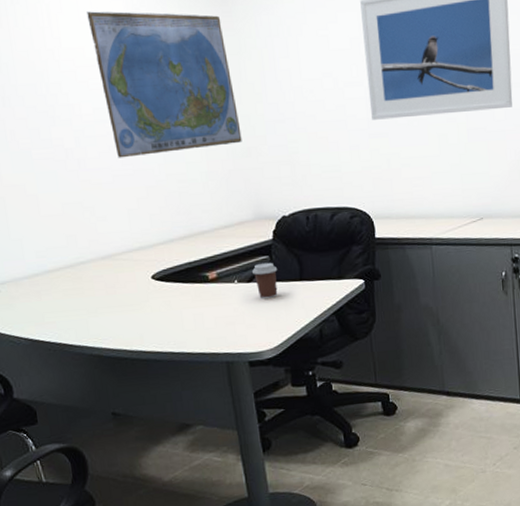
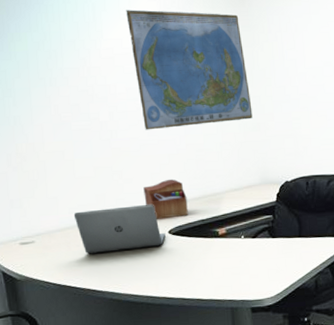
laptop: none [41,245,149,305] -> present [73,204,166,254]
sewing box: none [120,215,173,263] -> present [143,178,188,219]
coffee cup: present [252,262,278,300] -> none [257,220,280,253]

